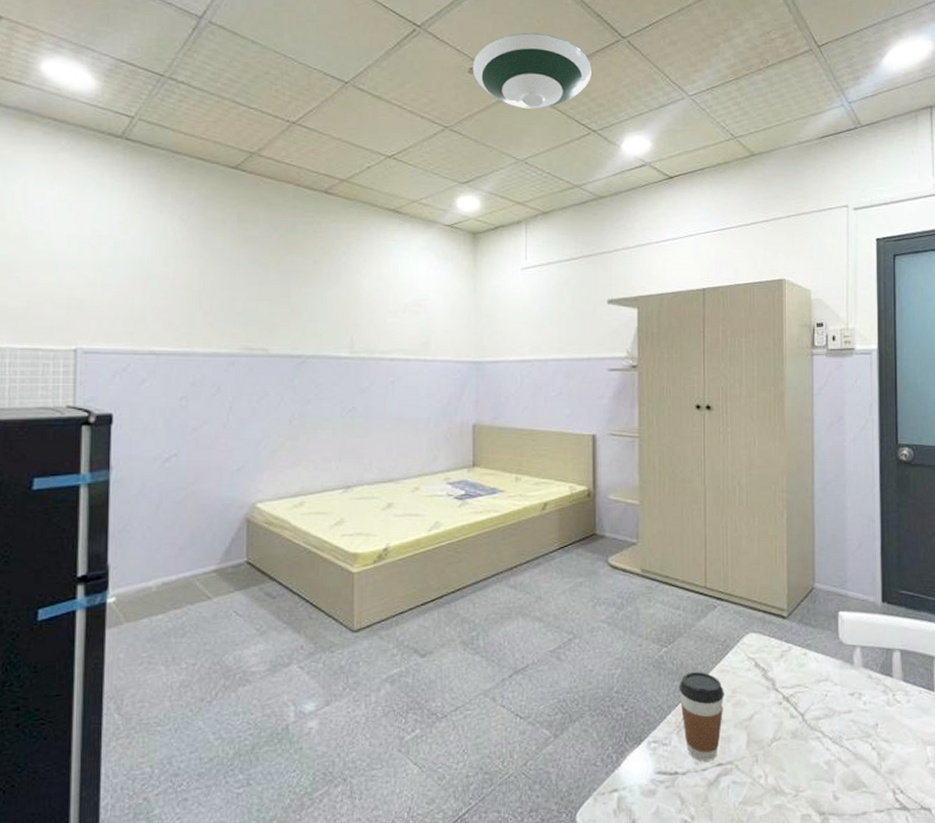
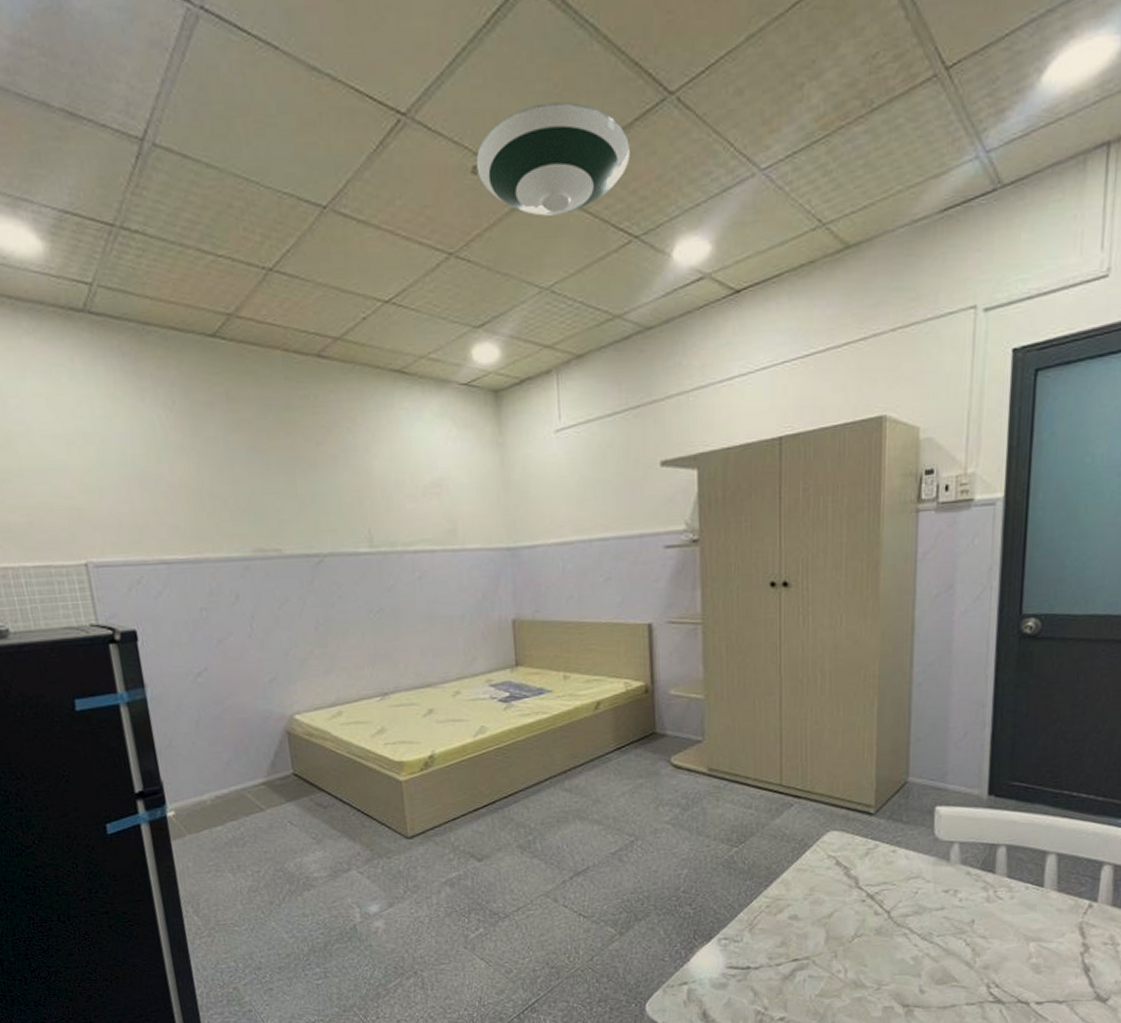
coffee cup: present [679,672,724,762] -> none [751,871,801,957]

